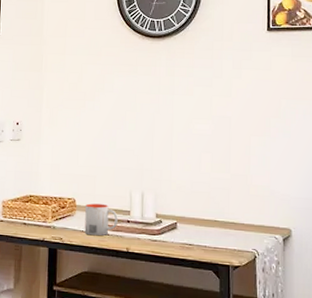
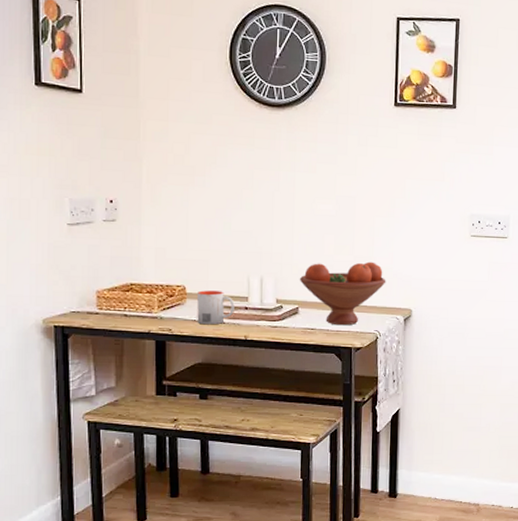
fruit bowl: none [177,179,264,243] -> present [299,261,386,326]

